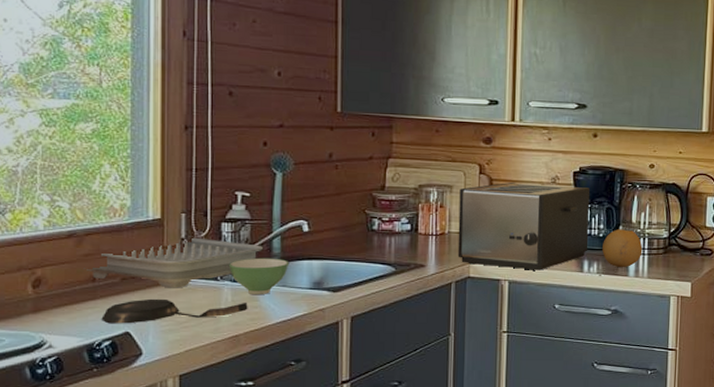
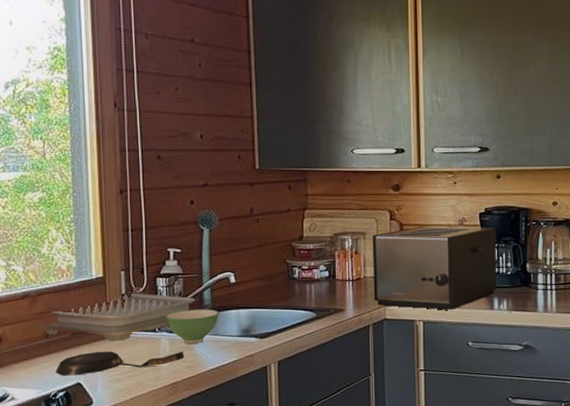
fruit: present [602,228,643,268] -> none [511,265,550,304]

